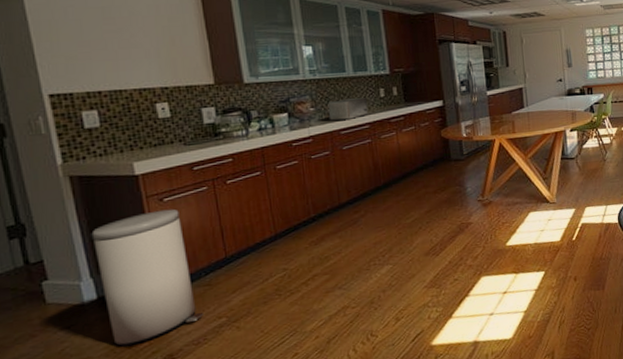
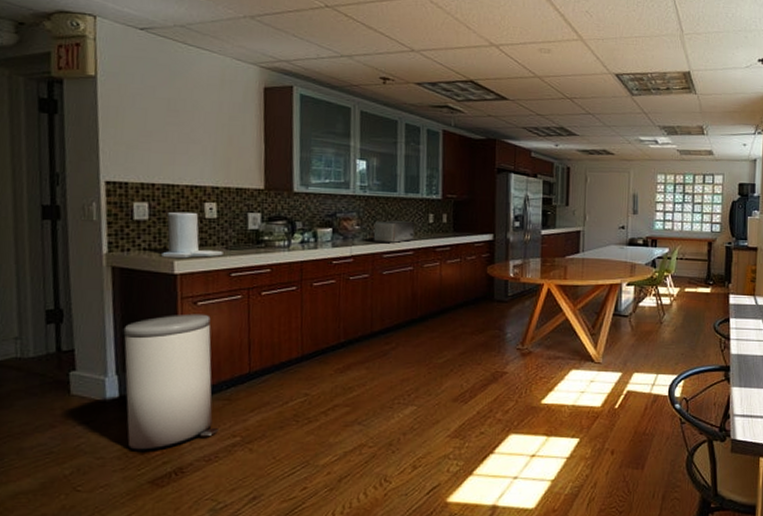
paper towel: none [118,114,182,161] -> present [161,211,223,259]

